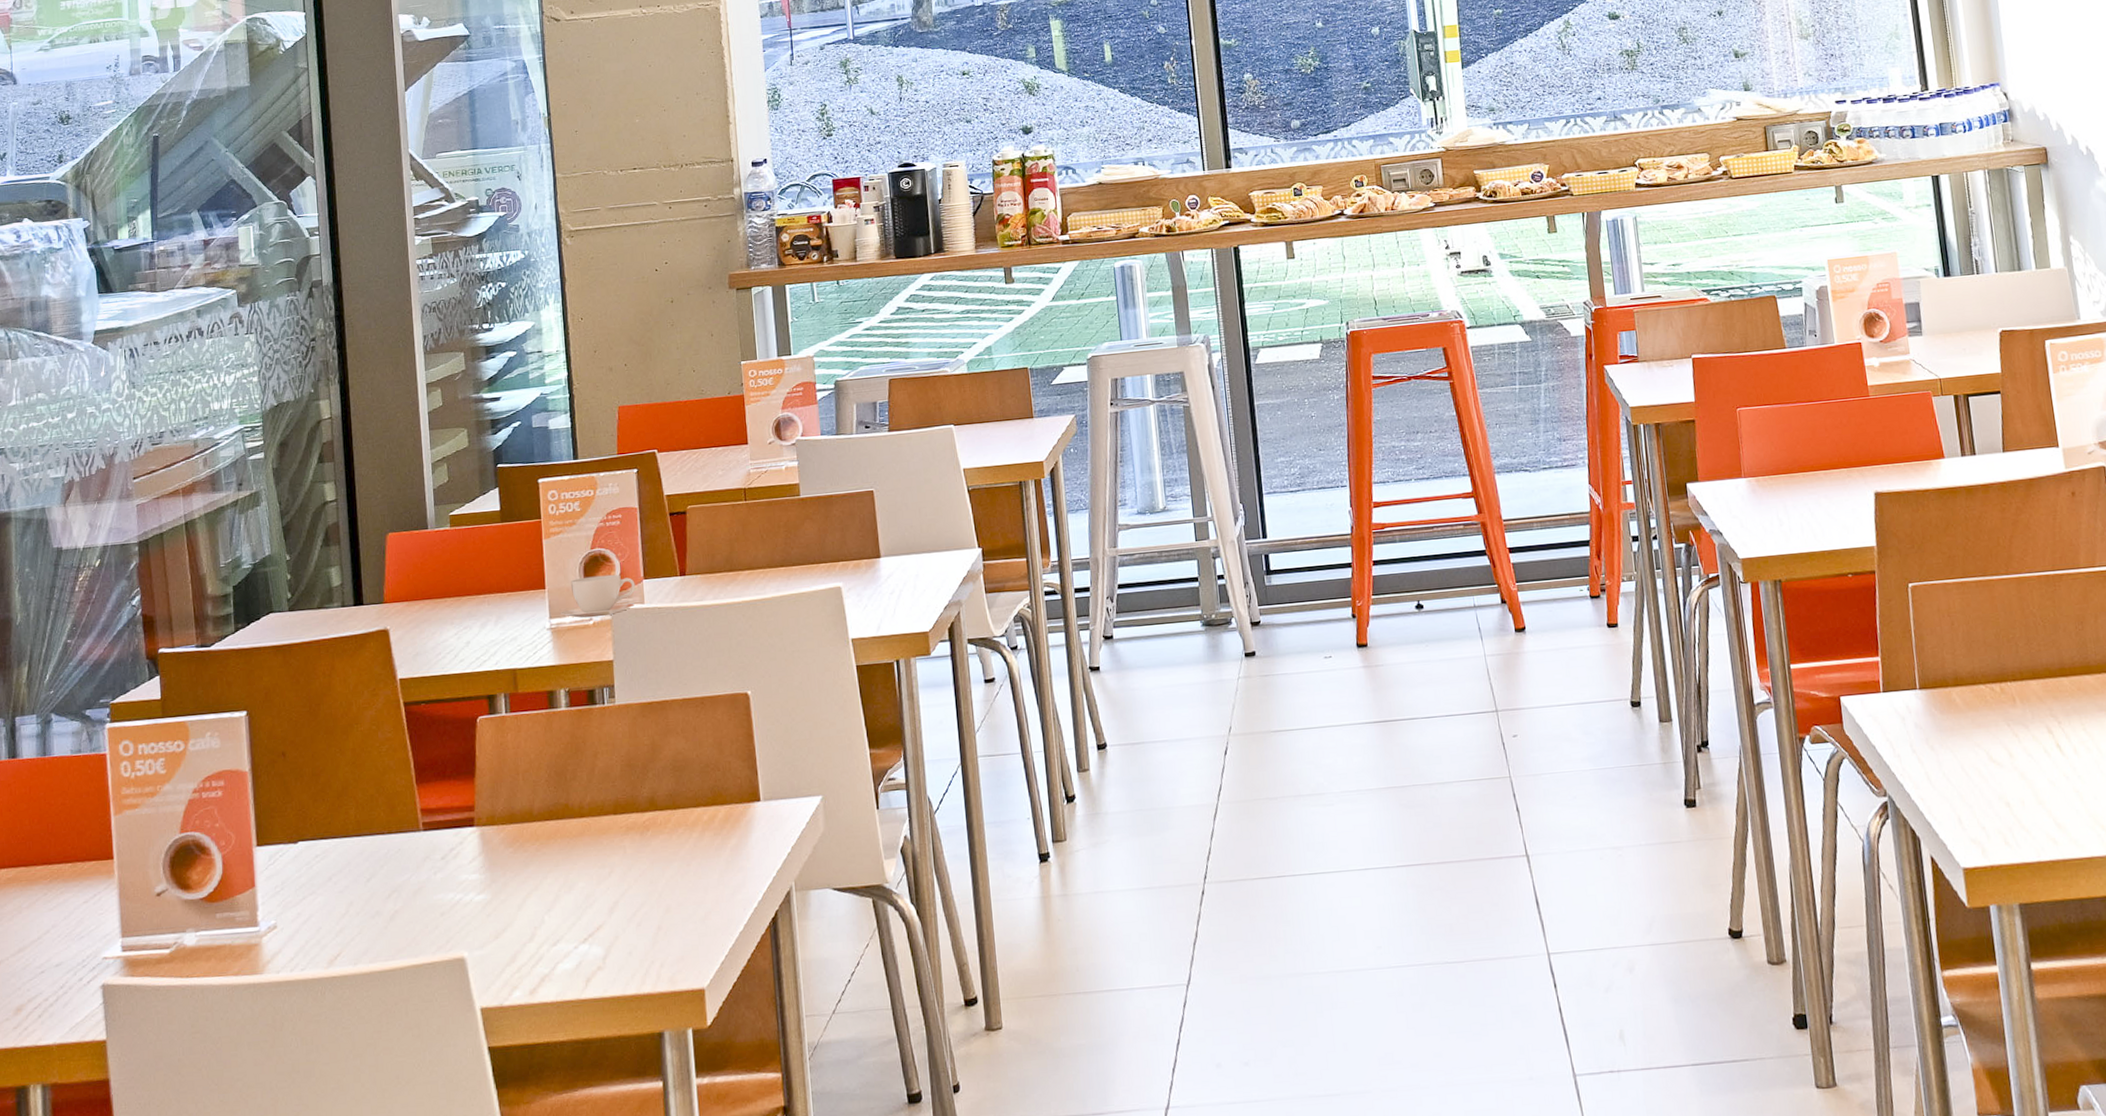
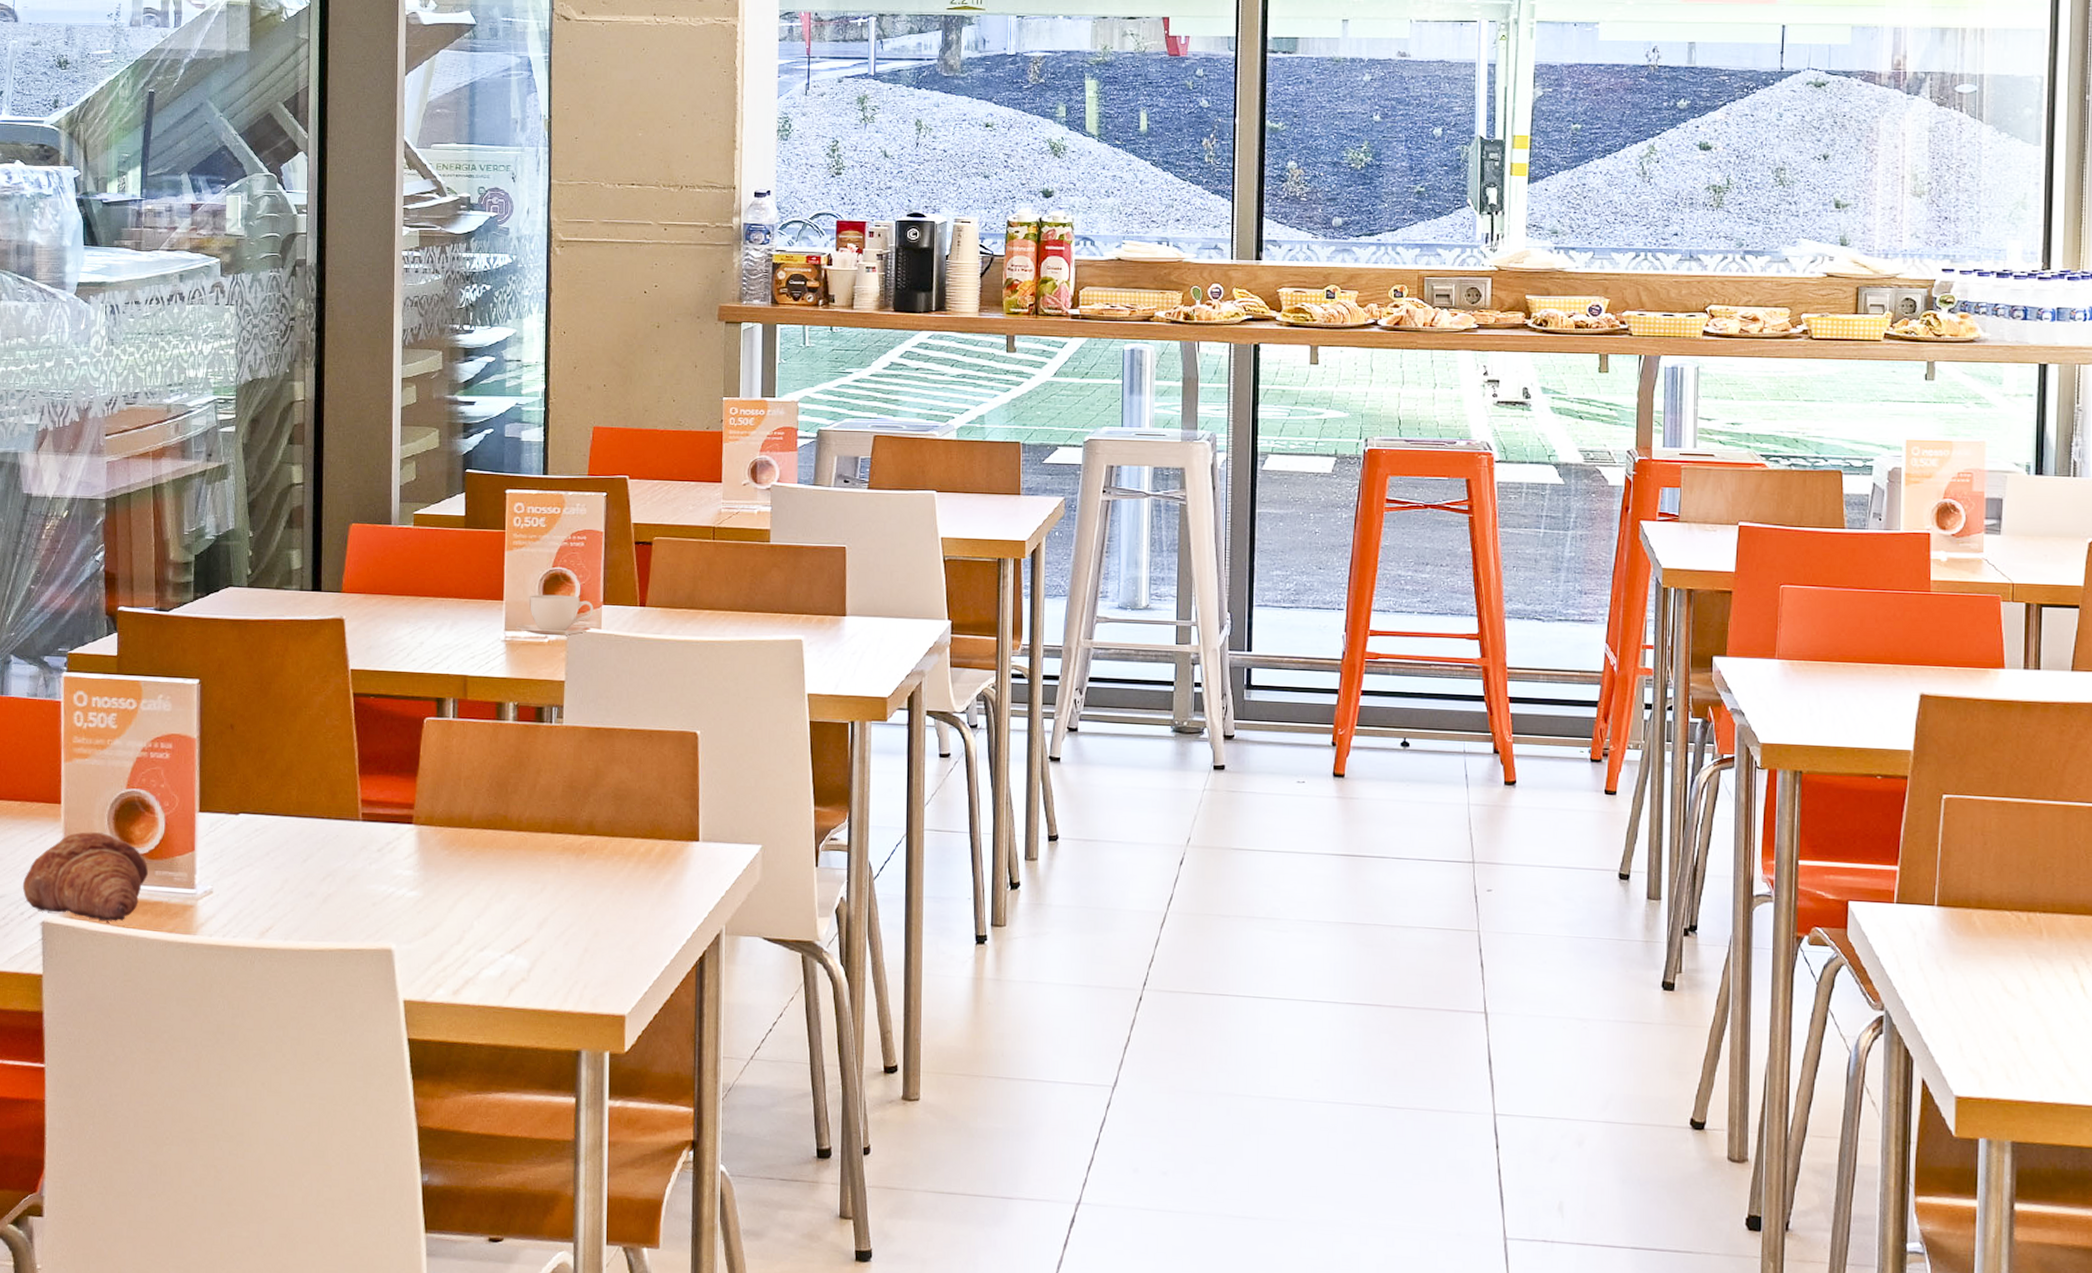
pastry: none [79,882,209,974] -> present [22,832,148,921]

